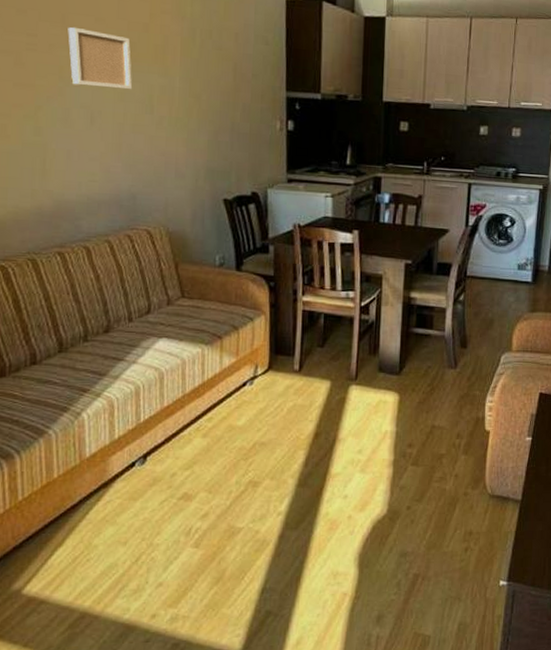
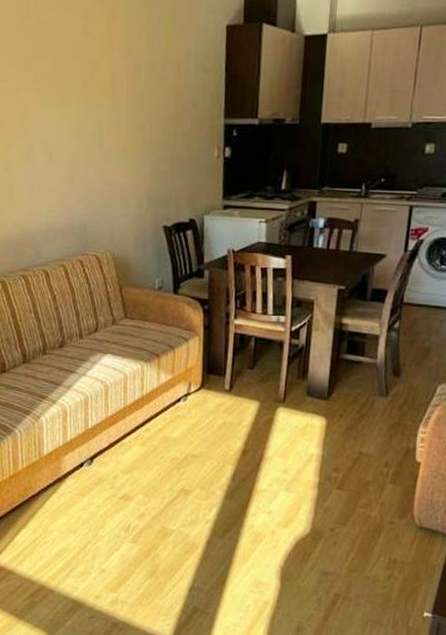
wall art: present [68,27,132,90] -> none [31,71,85,126]

